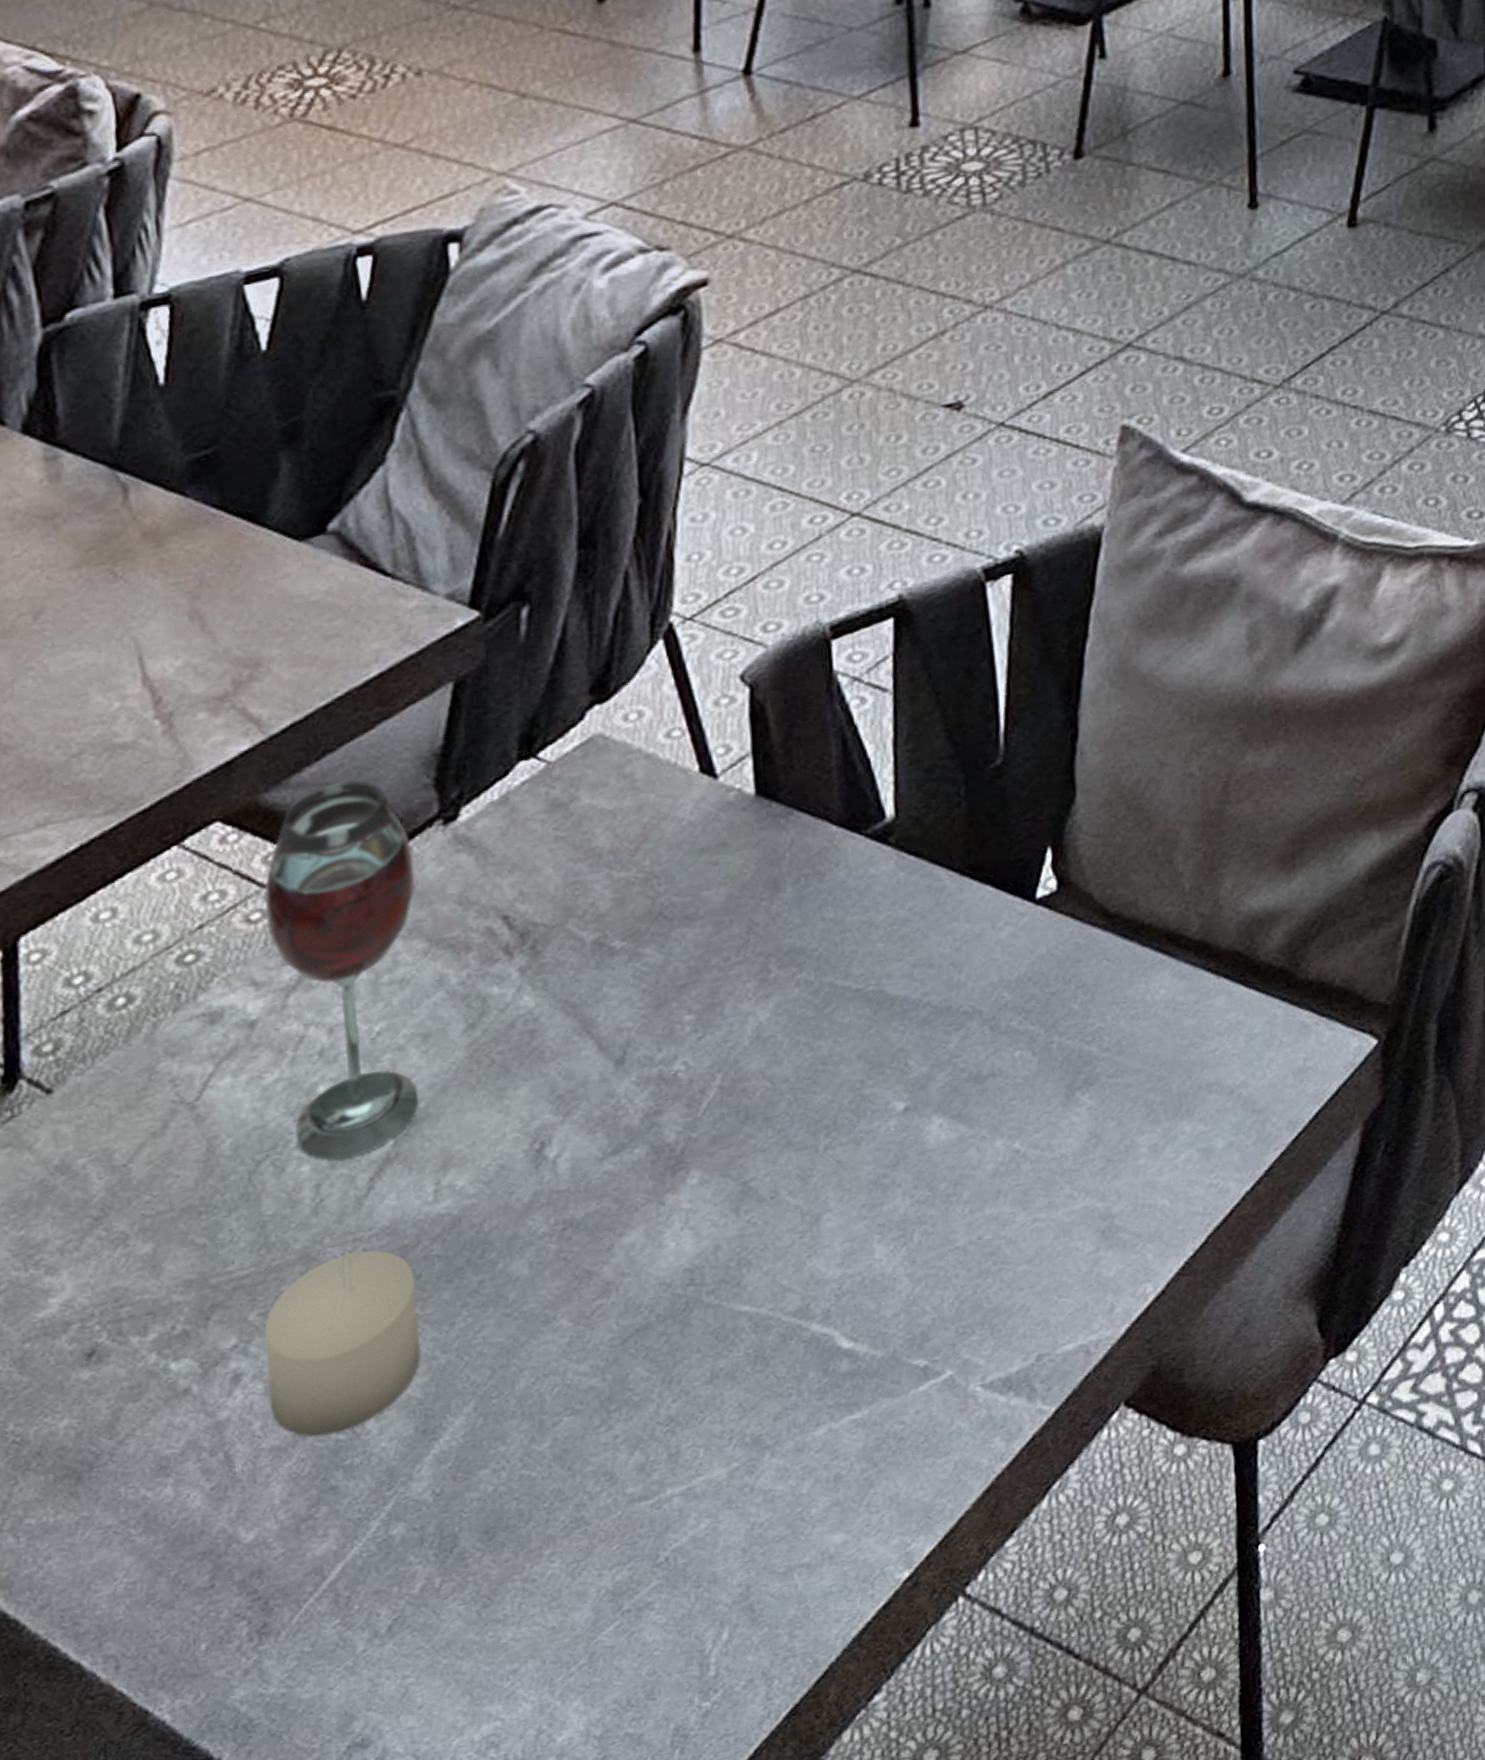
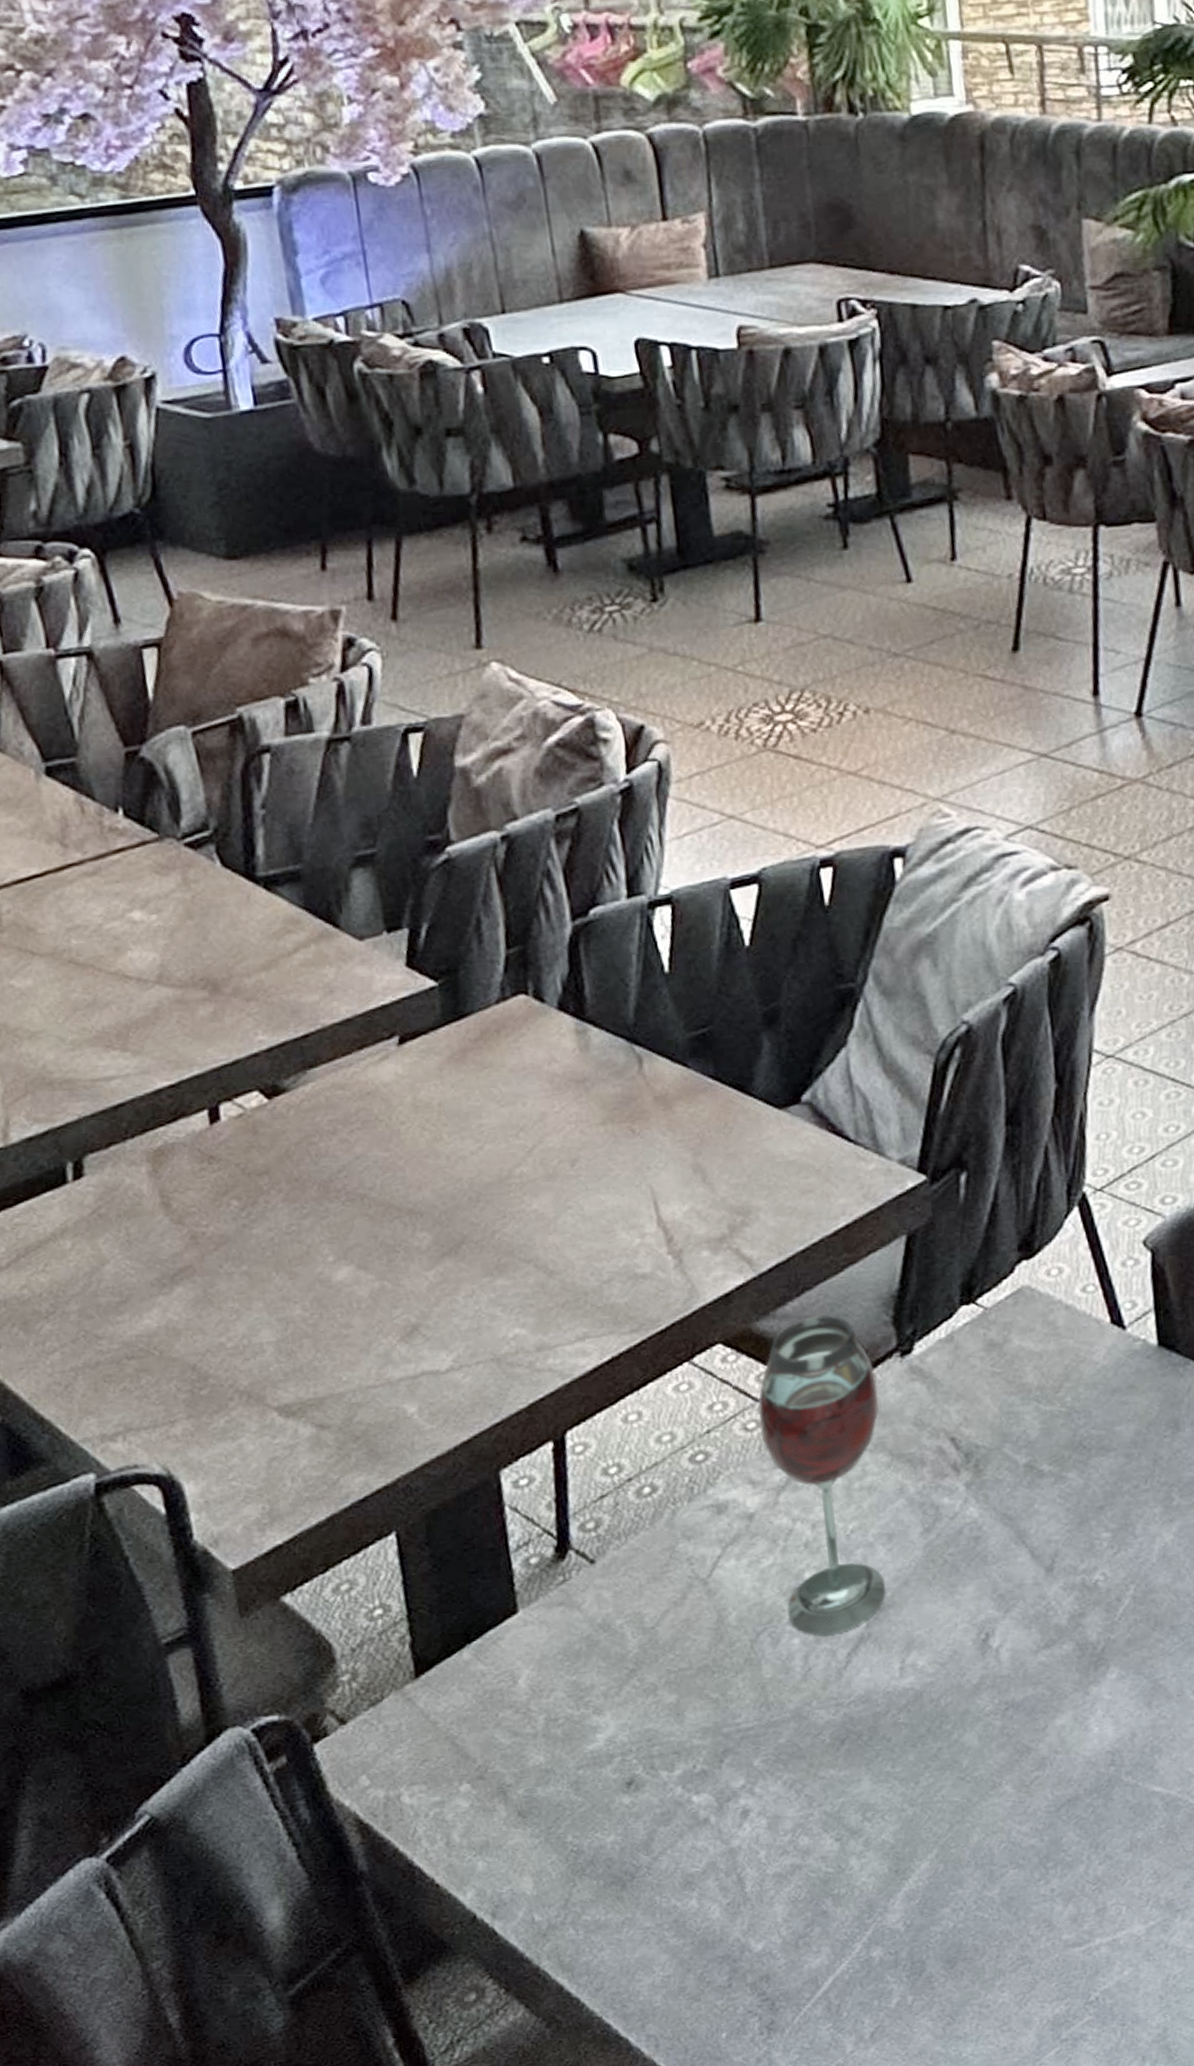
candle: present [264,1250,421,1436] -> none [766,1714,892,1868]

